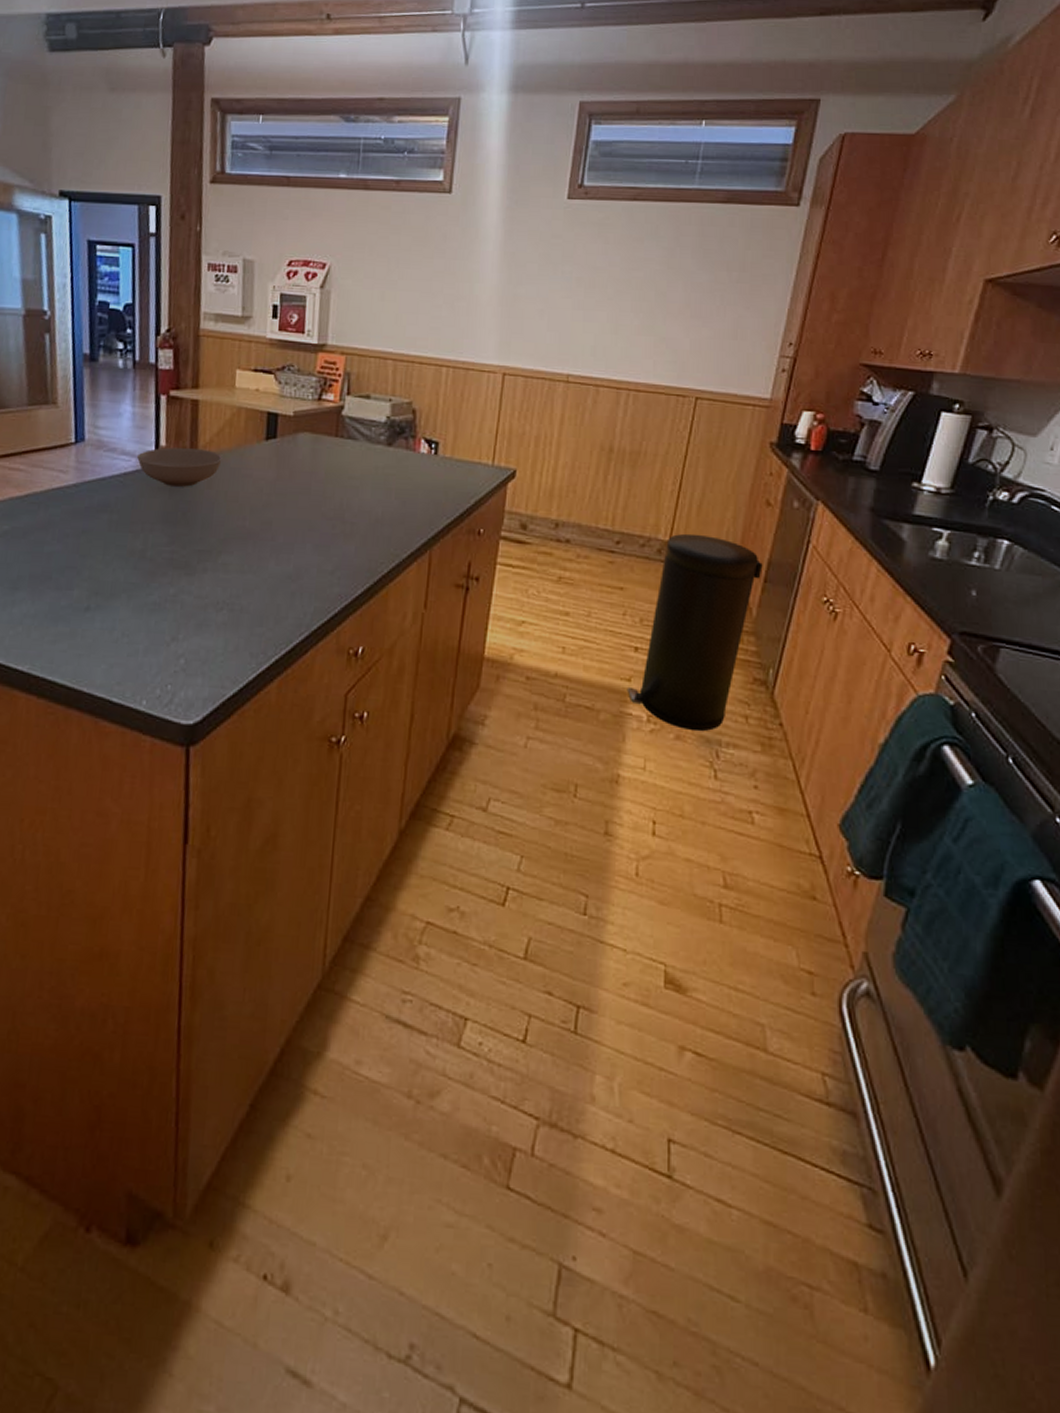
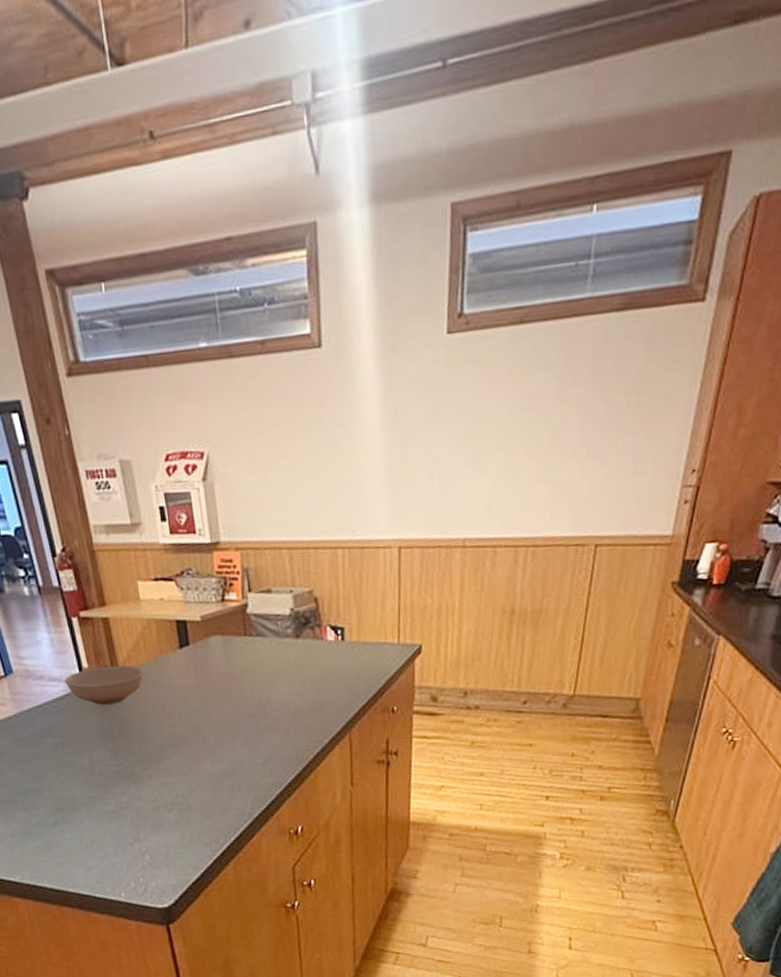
pedal bin: present [627,533,763,731] -> none [540,684,664,861]

